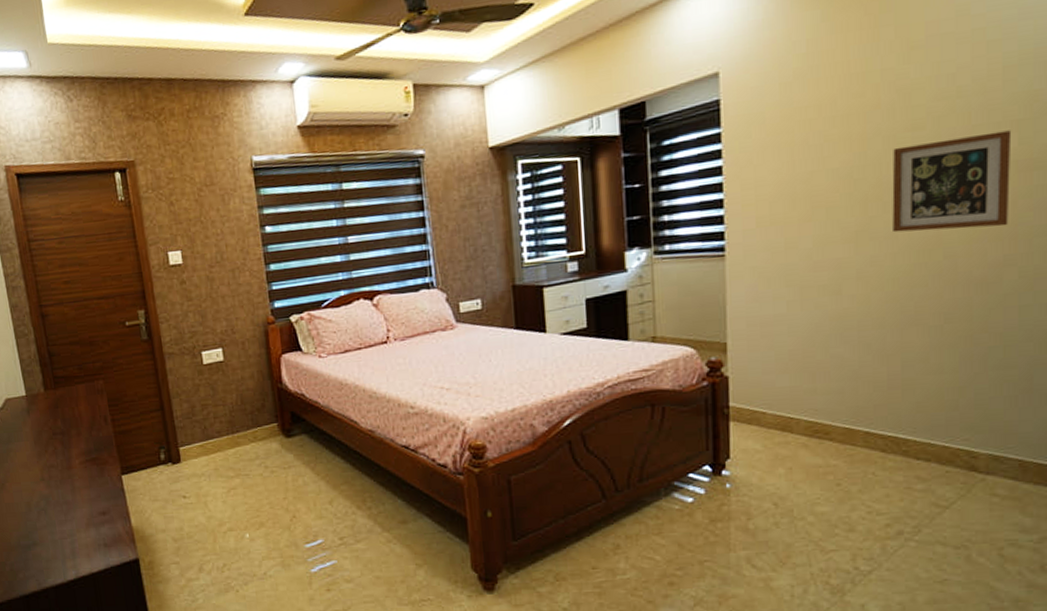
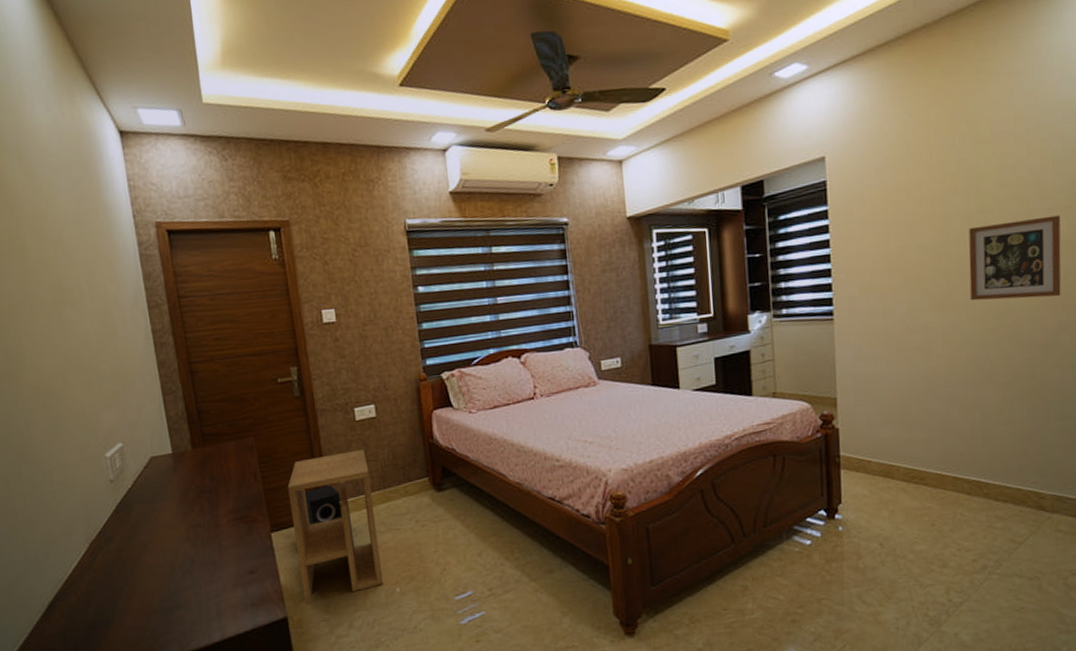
side table: none [137,393,232,546] -> present [287,449,383,604]
speaker: none [153,429,192,470] -> present [304,485,344,526]

